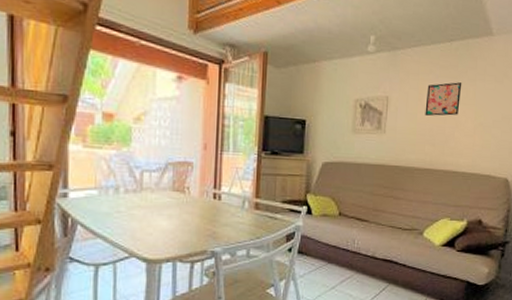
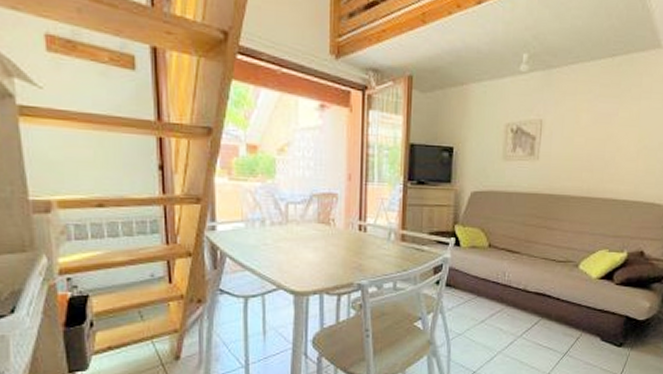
wall art: present [425,82,462,117] -> none [582,102,625,141]

